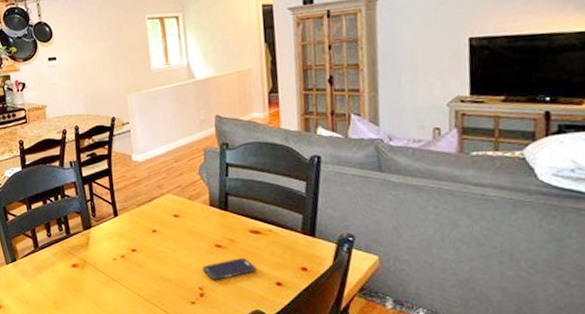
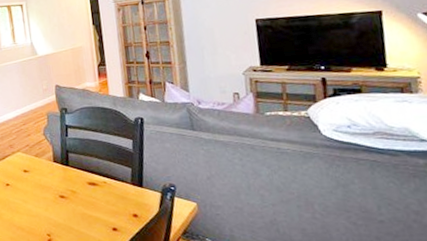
smartphone: present [202,258,257,280] -> none [49,207,95,227]

